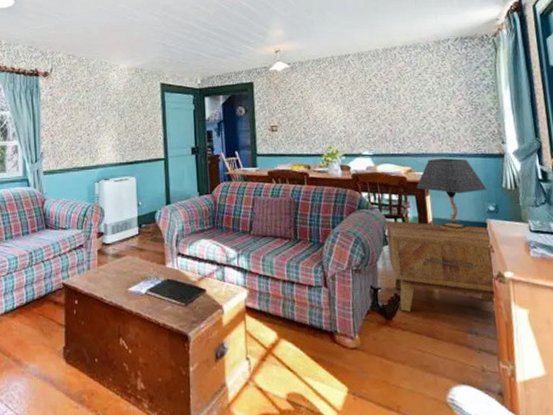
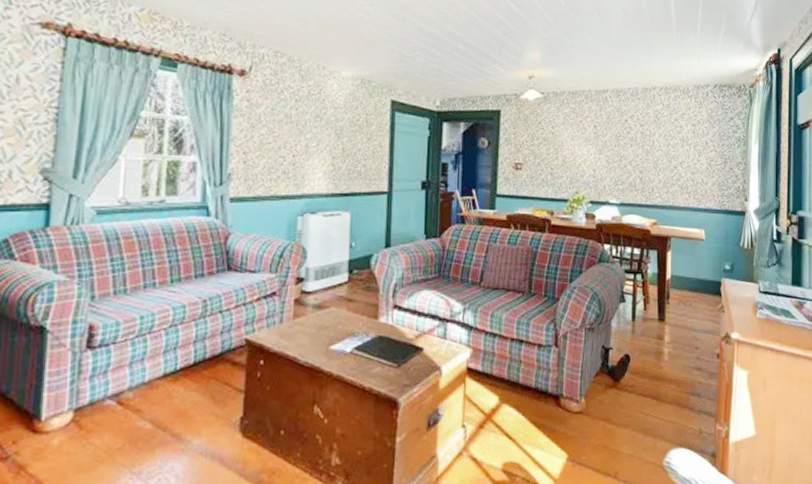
side table: present [386,221,494,312] -> none [624,276,722,373]
table lamp: present [416,158,487,232] -> none [659,213,726,291]

